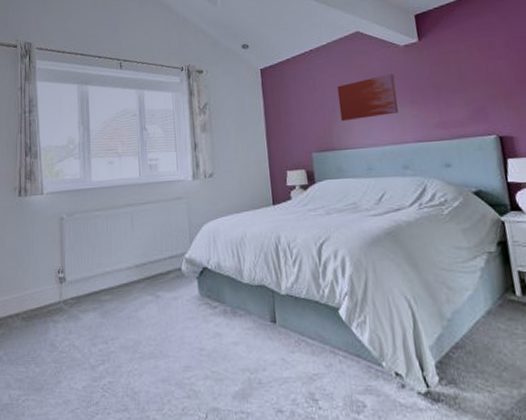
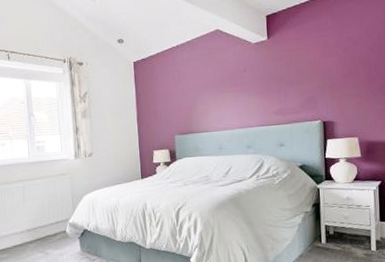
wall art: present [336,73,399,122] -> none [197,67,247,109]

